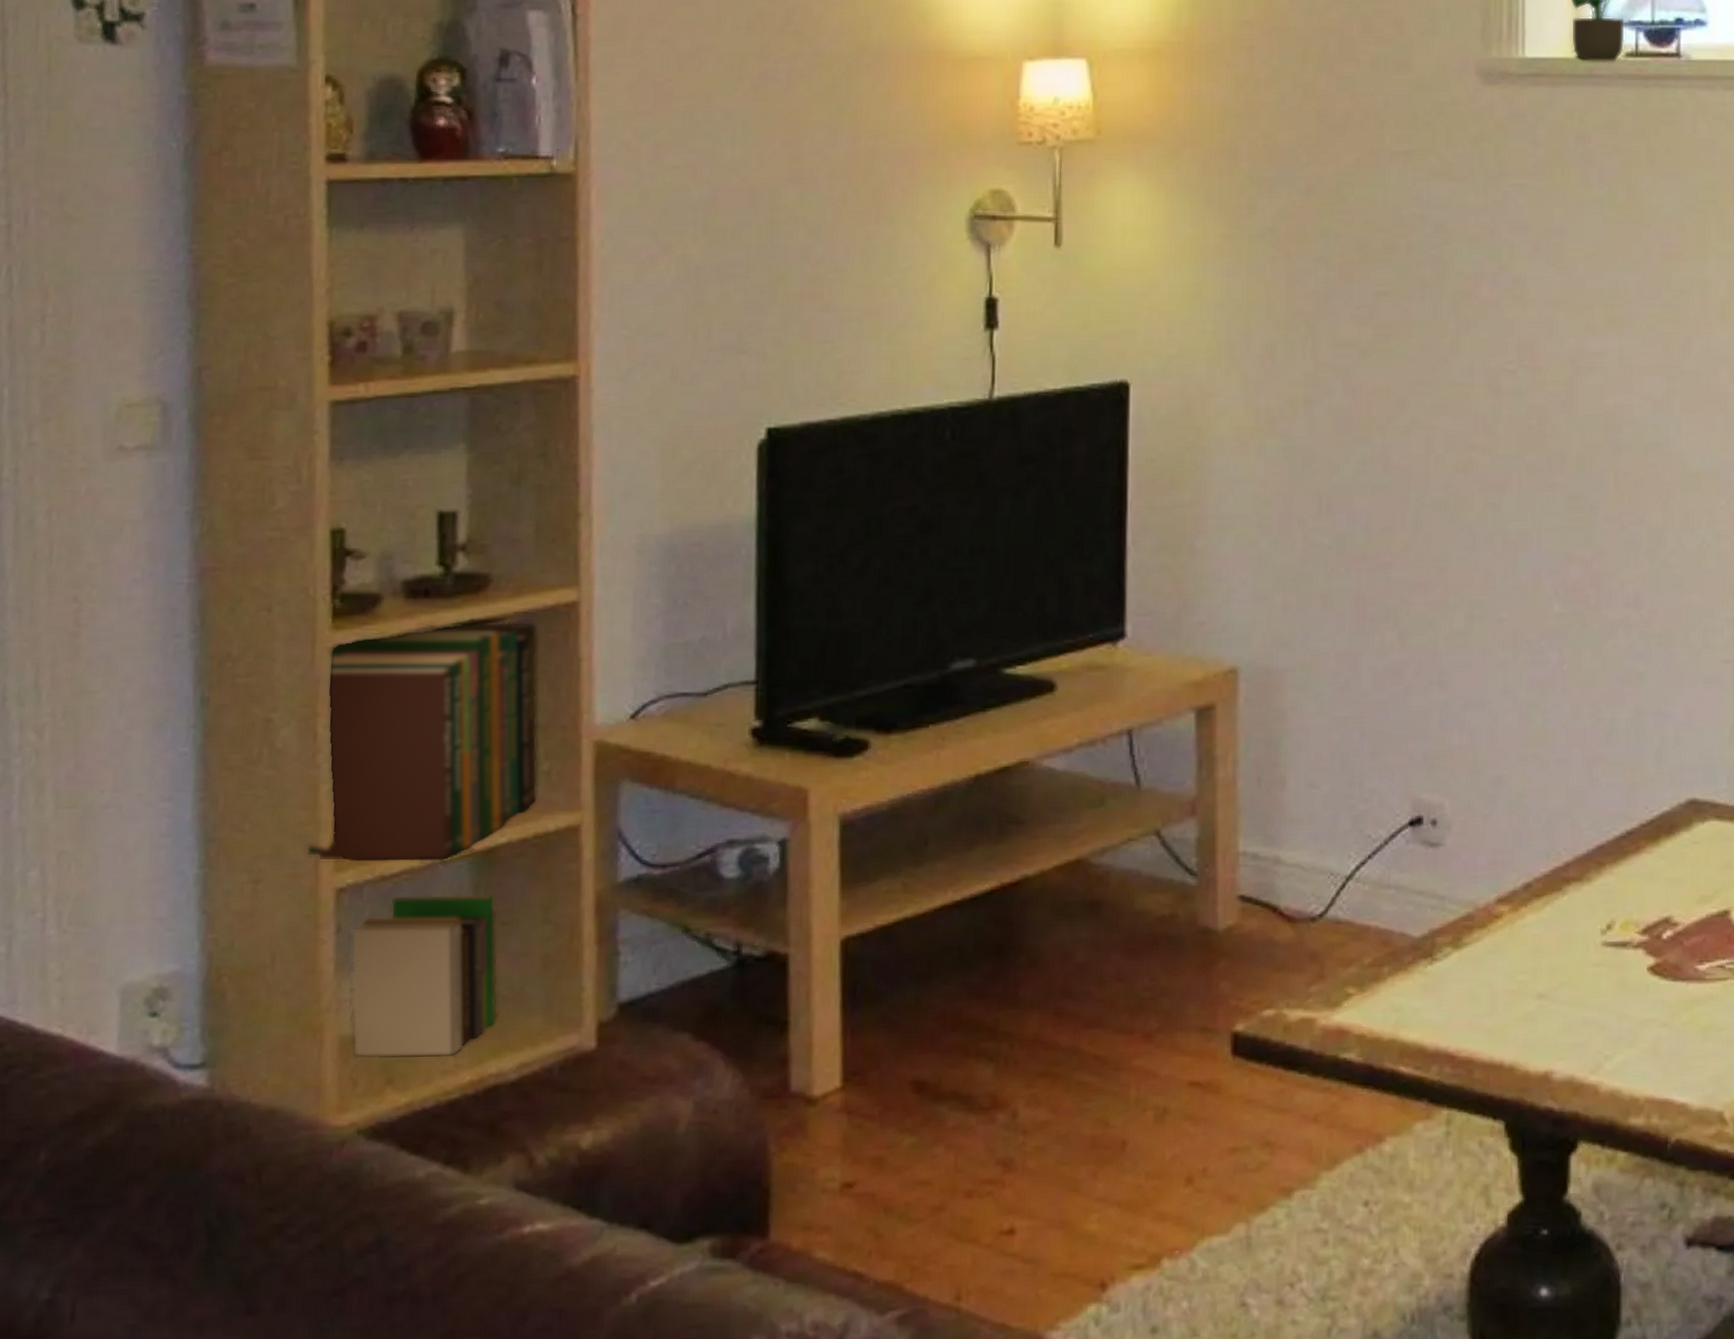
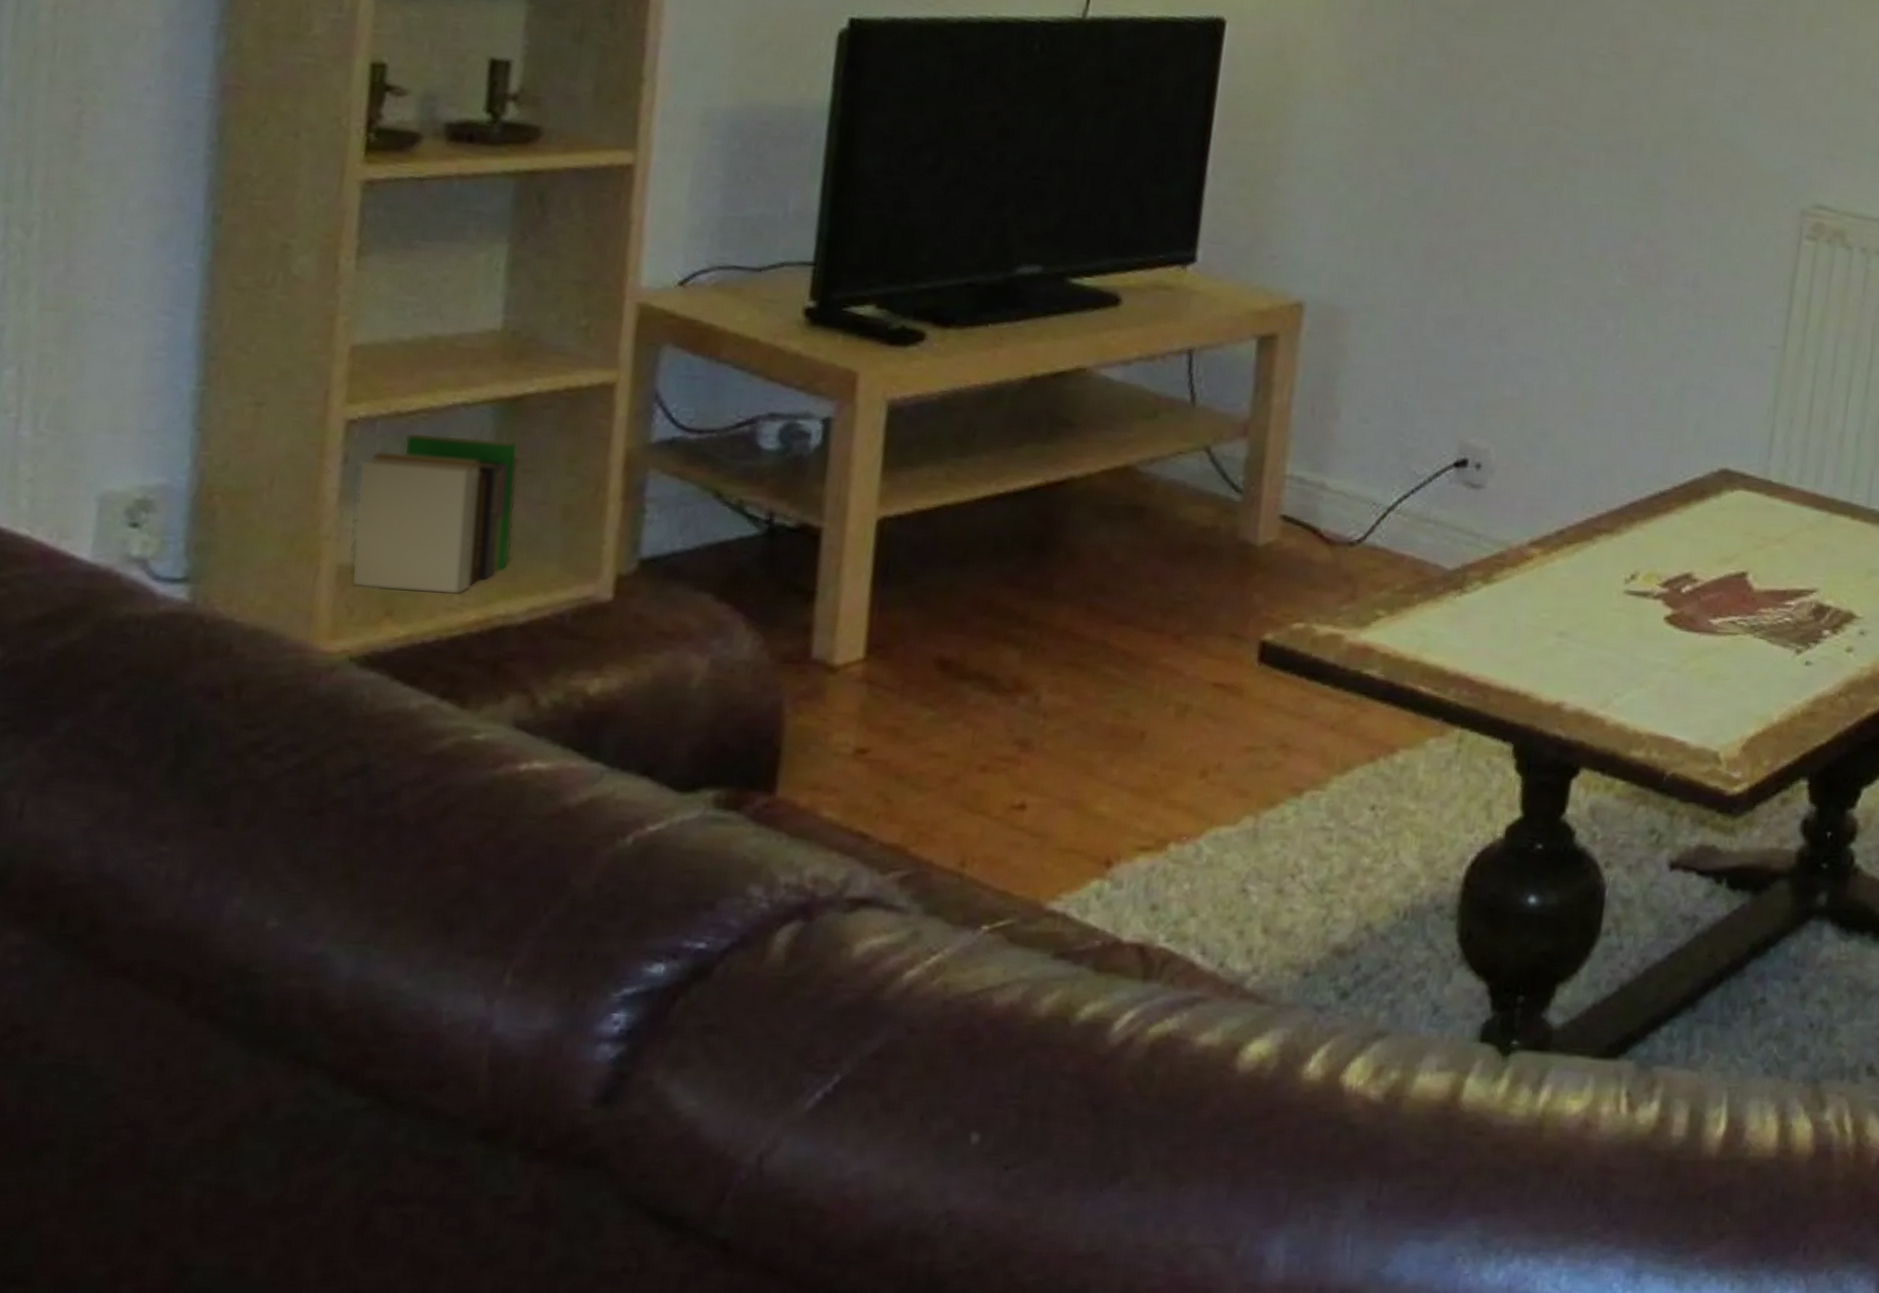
books: present [305,621,538,862] -> none [316,168,586,404]

